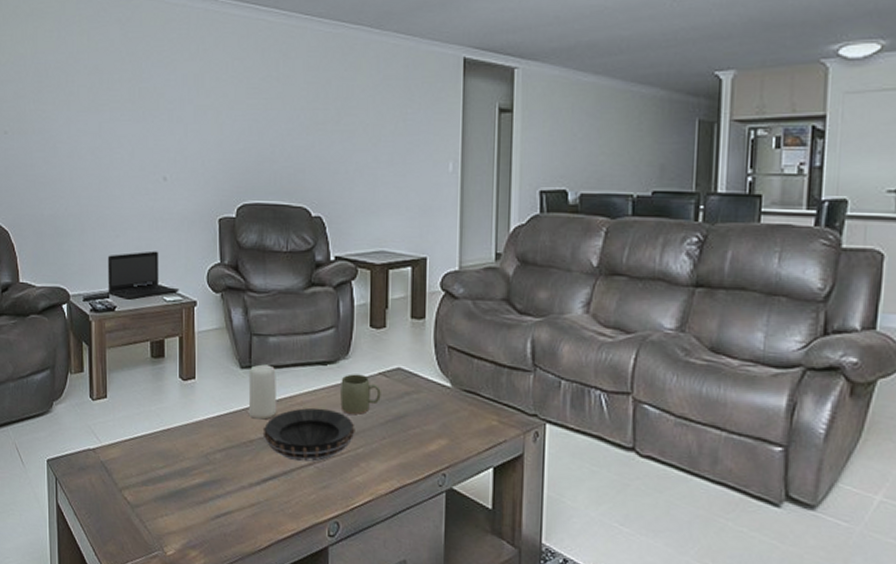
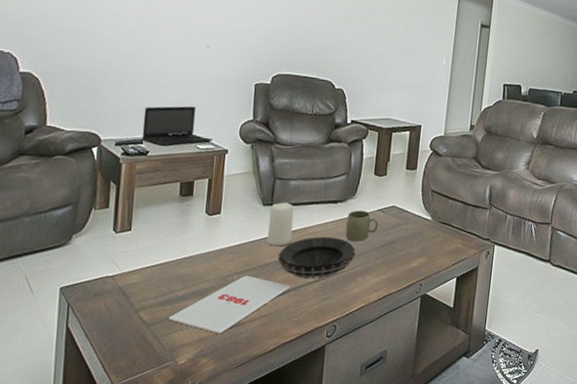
magazine: none [153,453,280,524] -> present [169,275,290,334]

